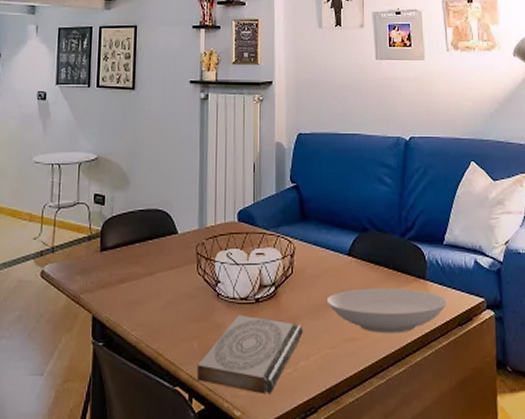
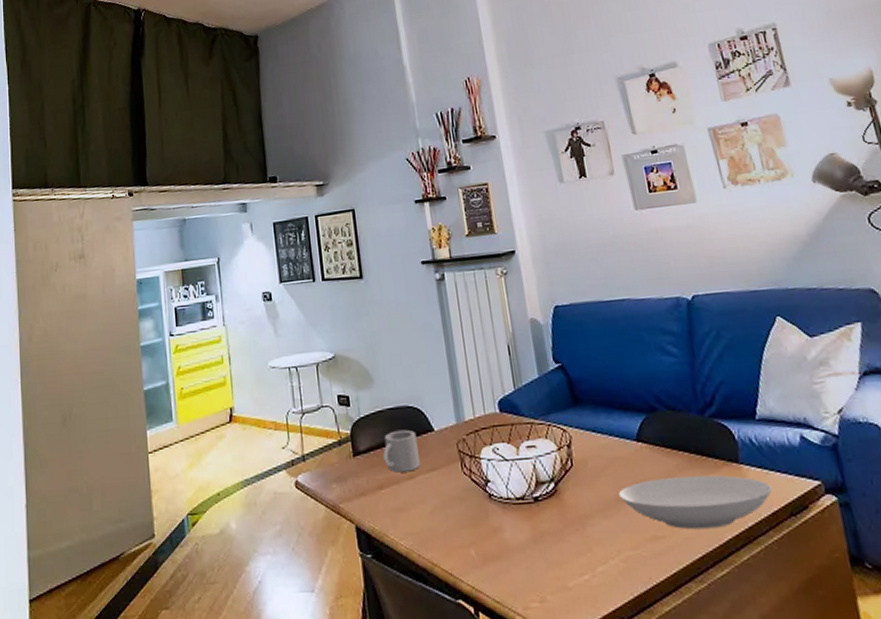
mug: none [128,230,161,269] -> present [383,429,420,473]
book: present [197,315,304,395] -> none [479,516,597,605]

